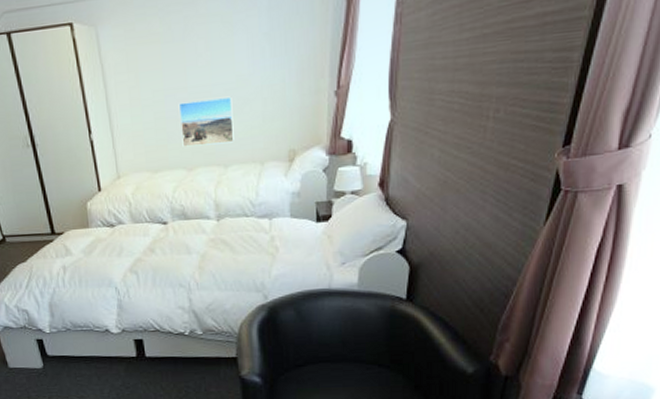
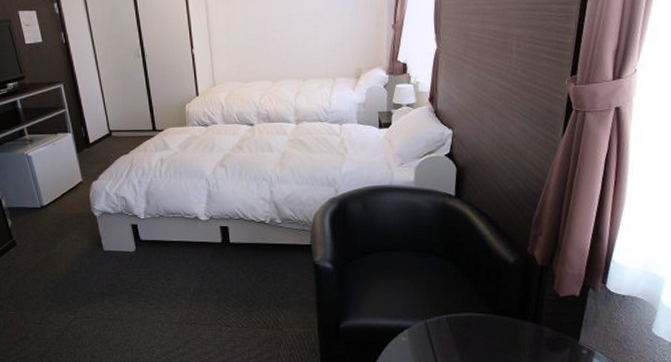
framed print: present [178,96,234,147] -> none [266,25,312,63]

